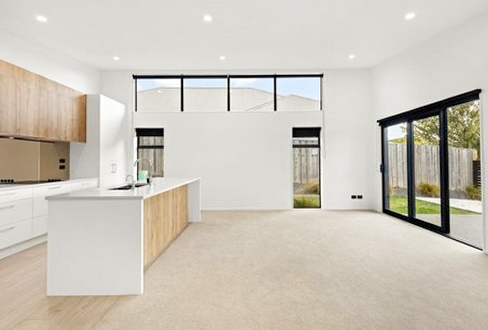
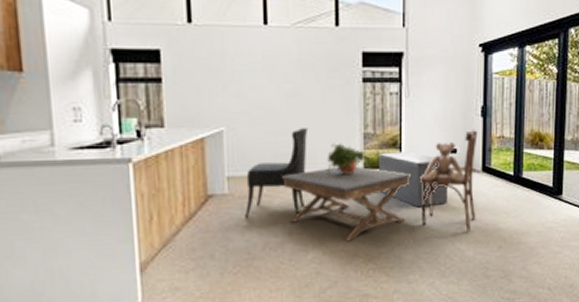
dining chair: none [211,179,255,239] -> present [244,128,309,218]
coffee table: none [236,205,329,260] -> present [281,166,412,242]
potted plant: none [266,189,299,211] -> present [325,143,372,174]
bench: none [304,196,356,238] -> present [379,151,448,208]
dining chair: none [334,181,379,258] -> present [419,128,478,232]
teddy bear: none [338,191,368,219] -> present [425,142,463,181]

